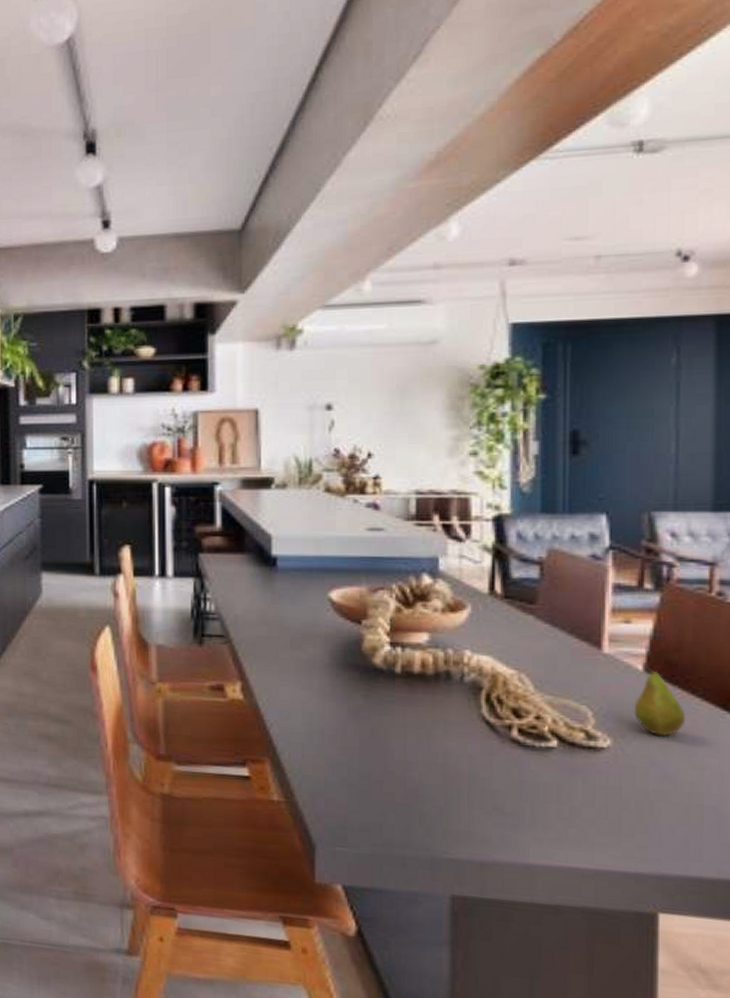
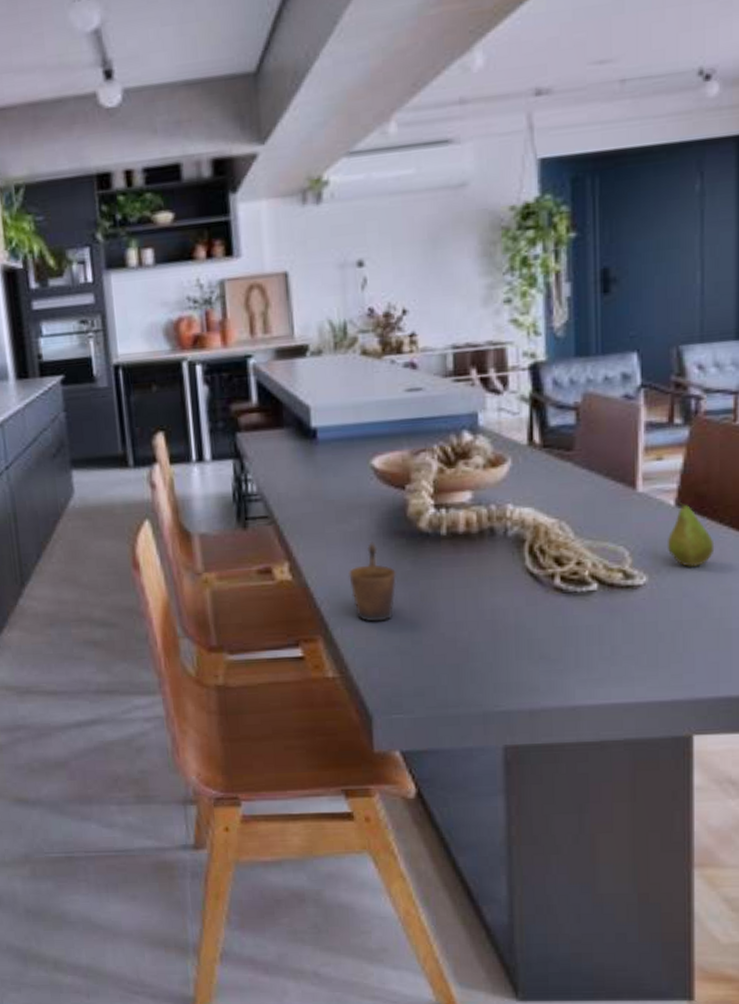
mug: none [300,672,349,752] -> present [349,542,397,622]

